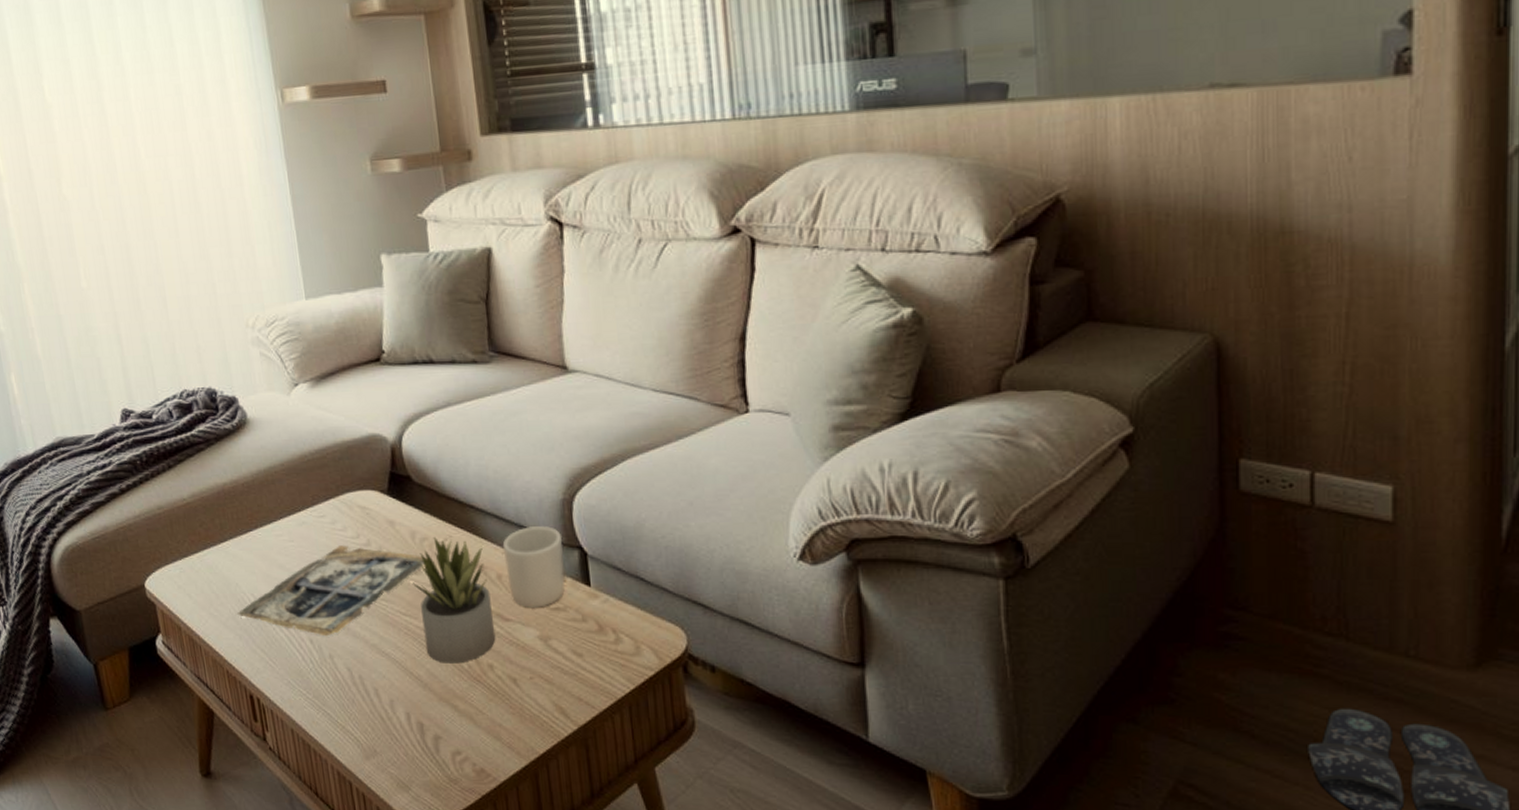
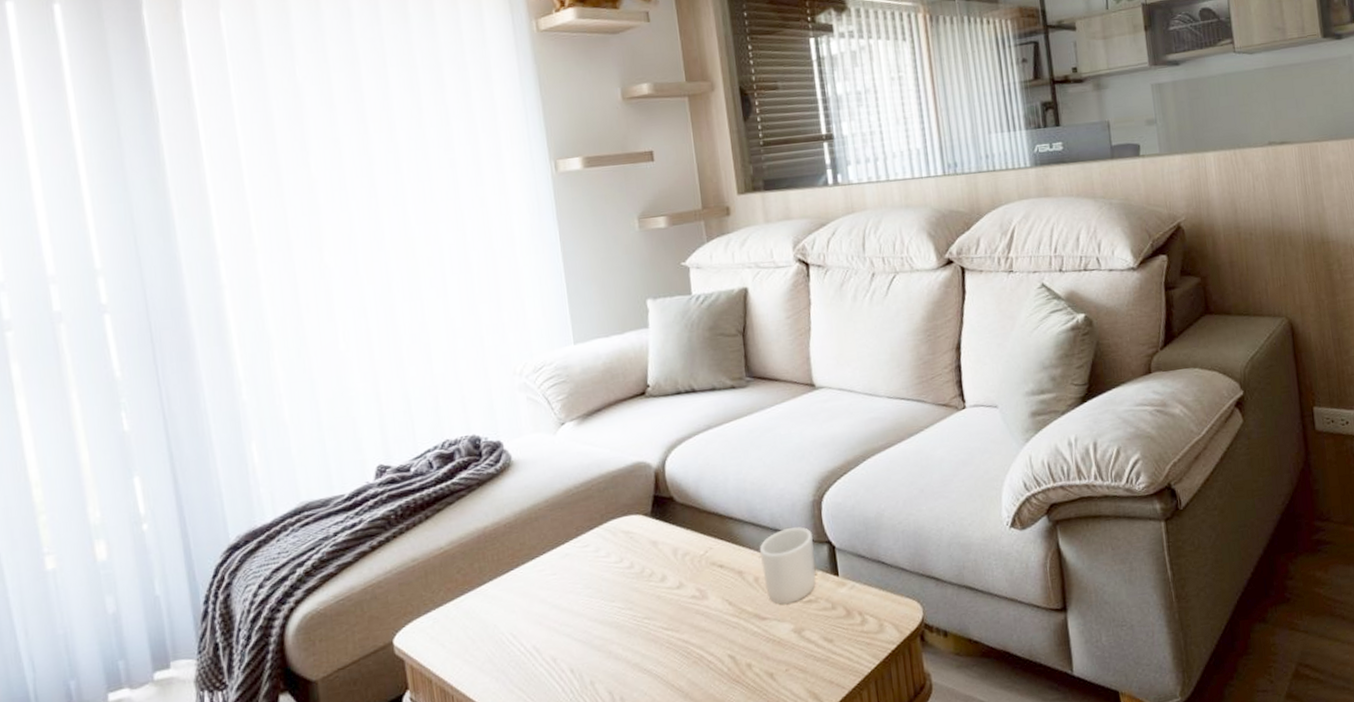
magazine: present [236,545,427,637] -> none [493,570,689,664]
succulent plant: present [413,536,496,664] -> none [675,550,754,671]

